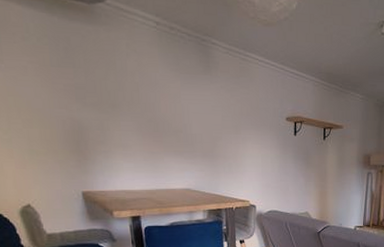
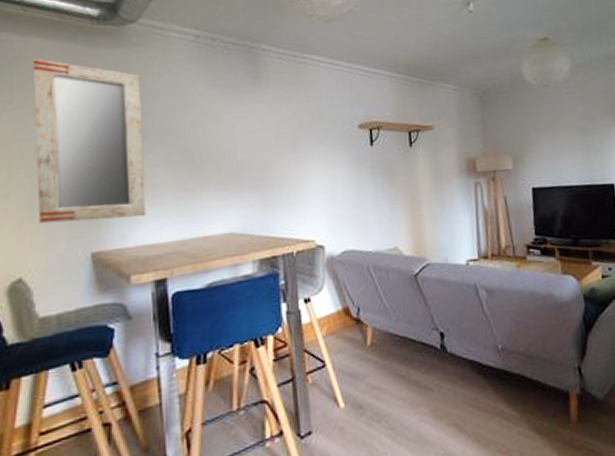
home mirror: none [16,23,122,169] -> present [32,58,146,224]

